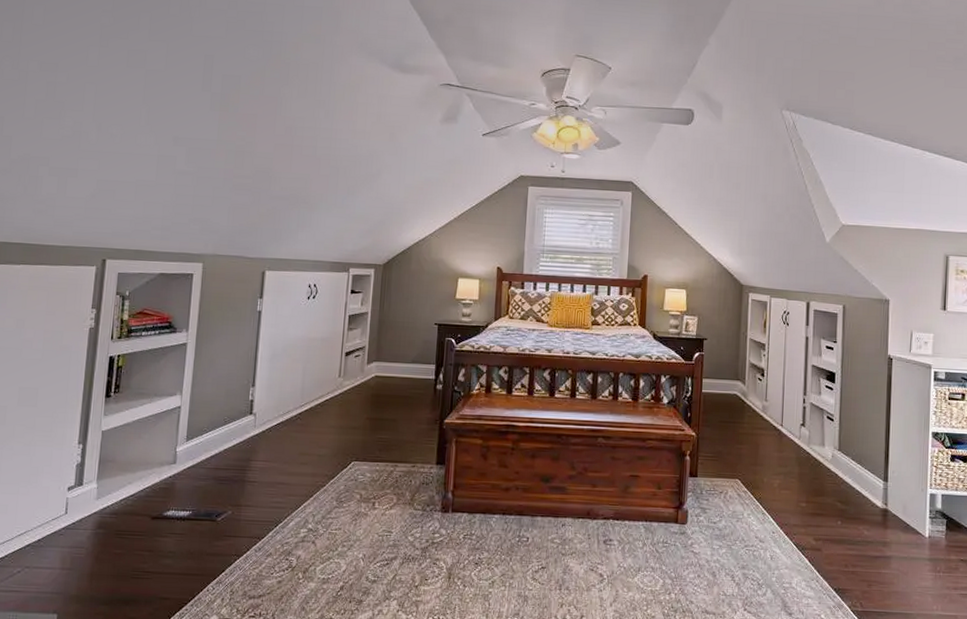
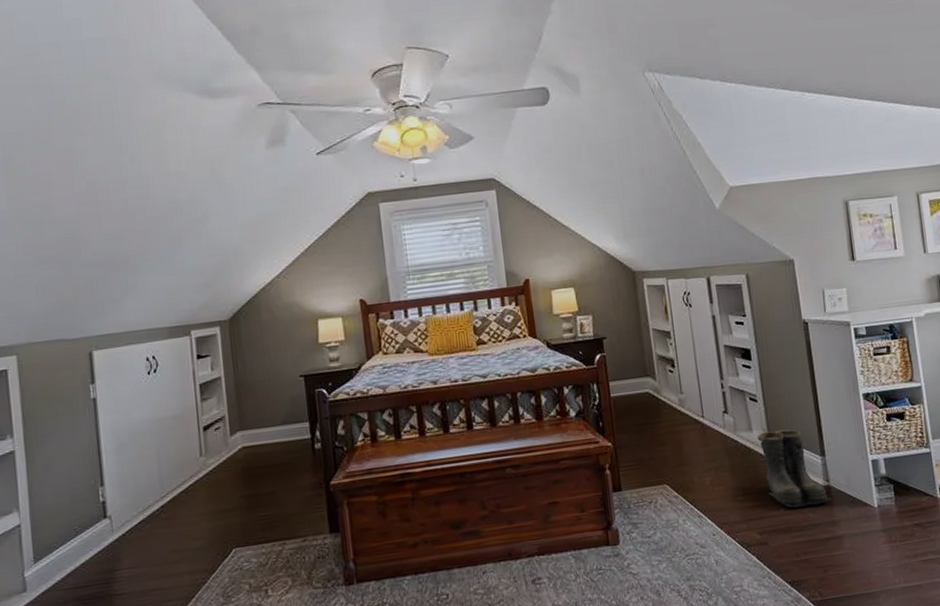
boots: none [827,449,887,524] -> present [757,429,832,508]

